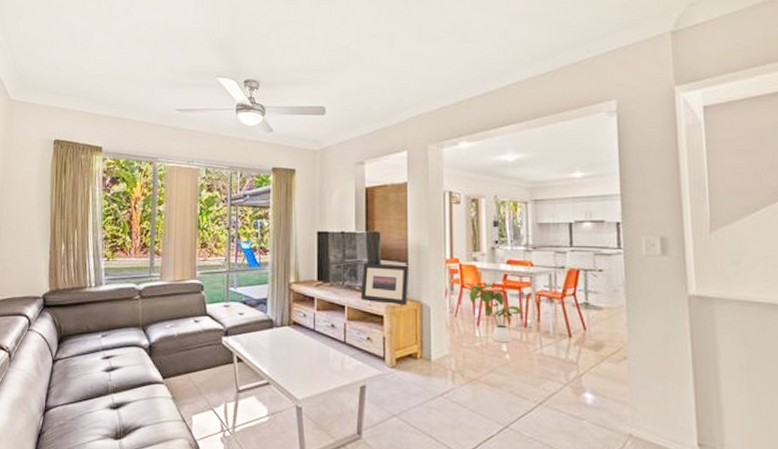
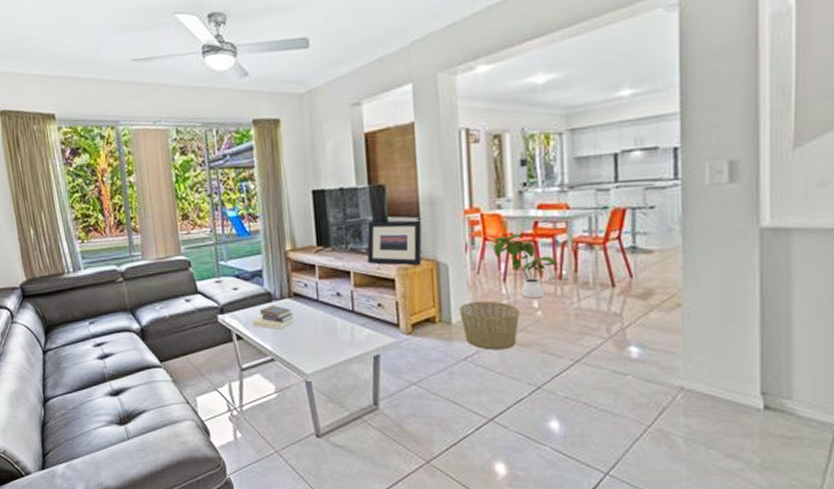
books: none [253,332,291,355] -> present [252,305,294,329]
basket: none [438,341,491,389] -> present [459,300,520,350]

